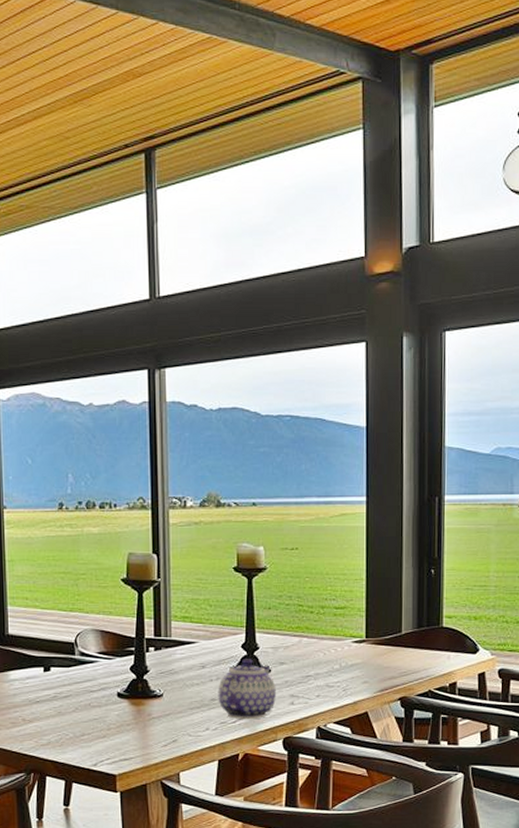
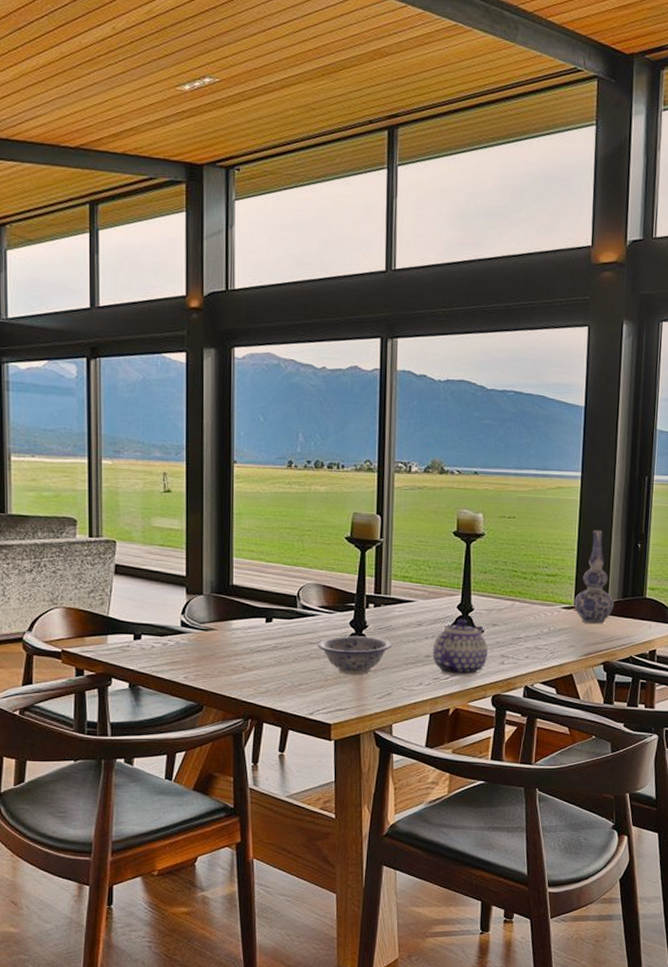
bowl: none [98,681,175,723] -> present [317,636,391,675]
vase: none [366,557,408,657] -> present [574,530,614,624]

